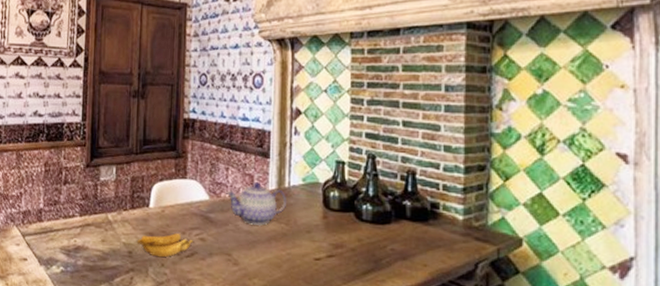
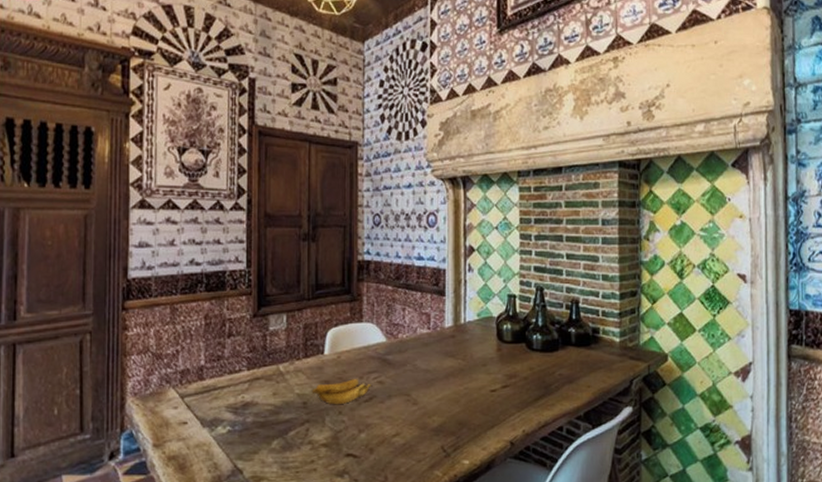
teapot: present [226,182,286,227] -> none [404,321,462,364]

